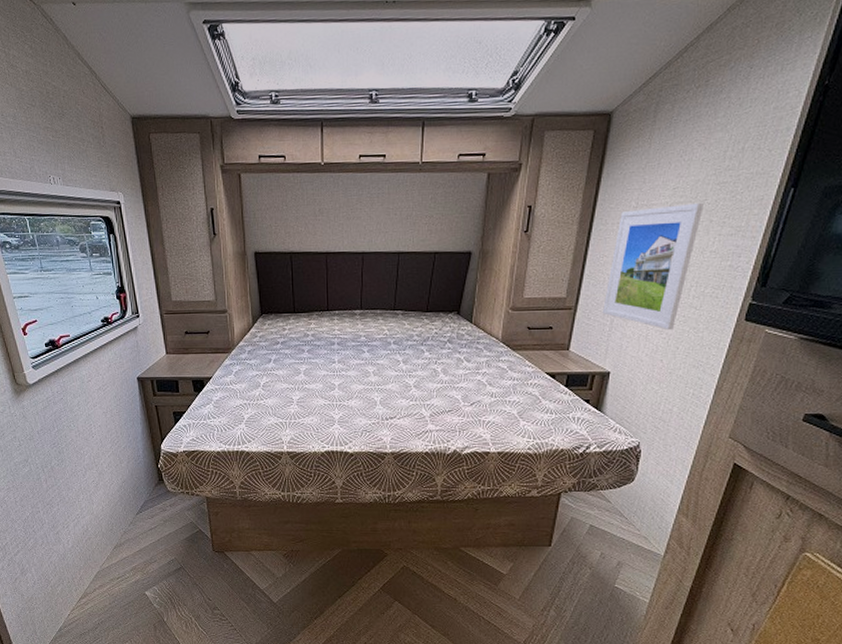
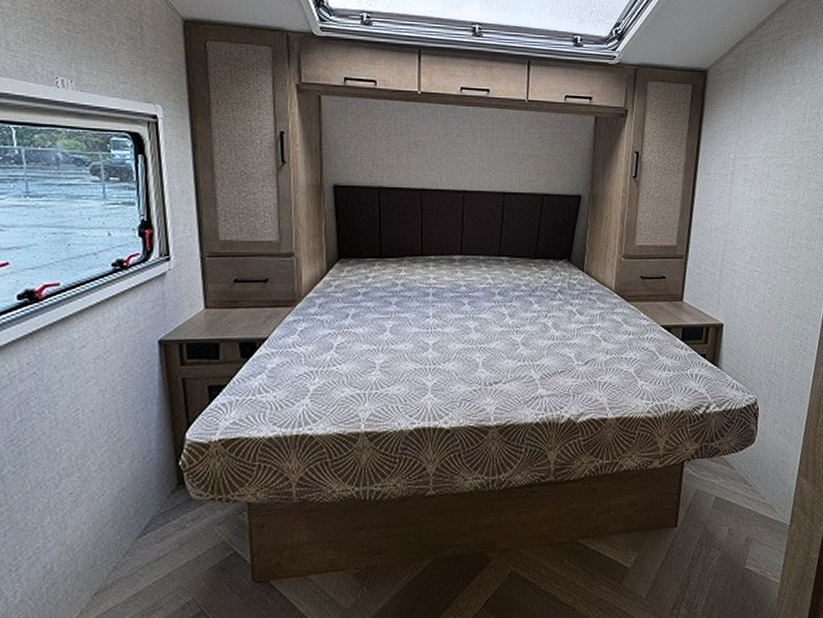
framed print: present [603,202,704,331] -> none [712,158,792,281]

